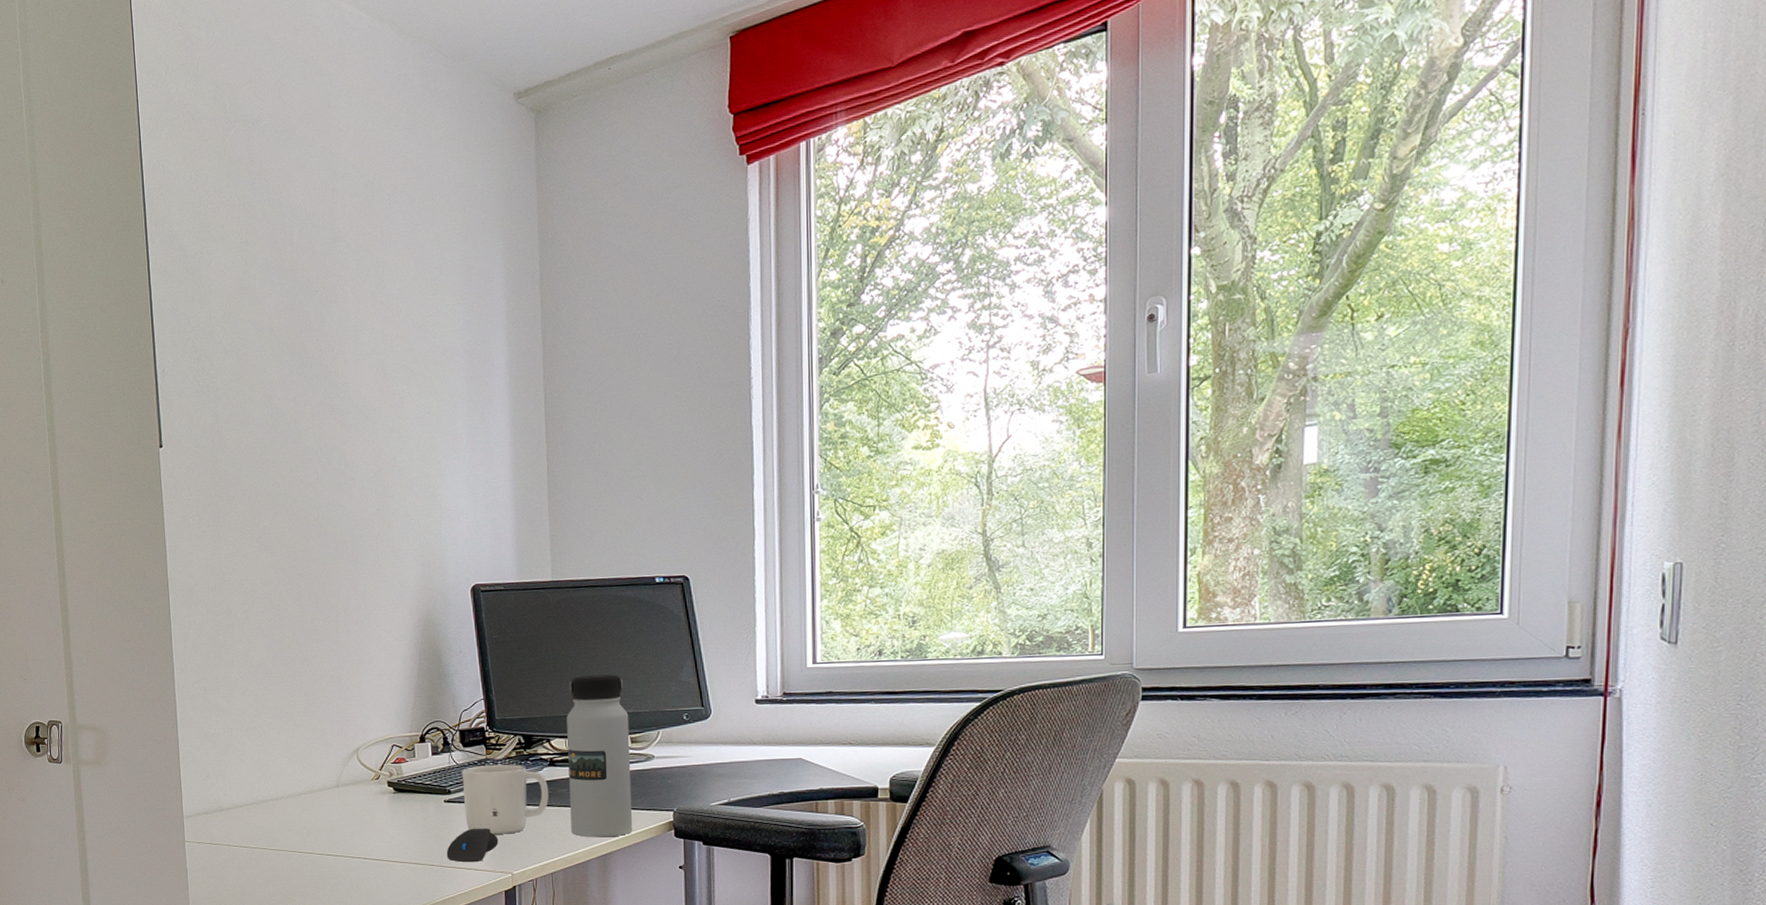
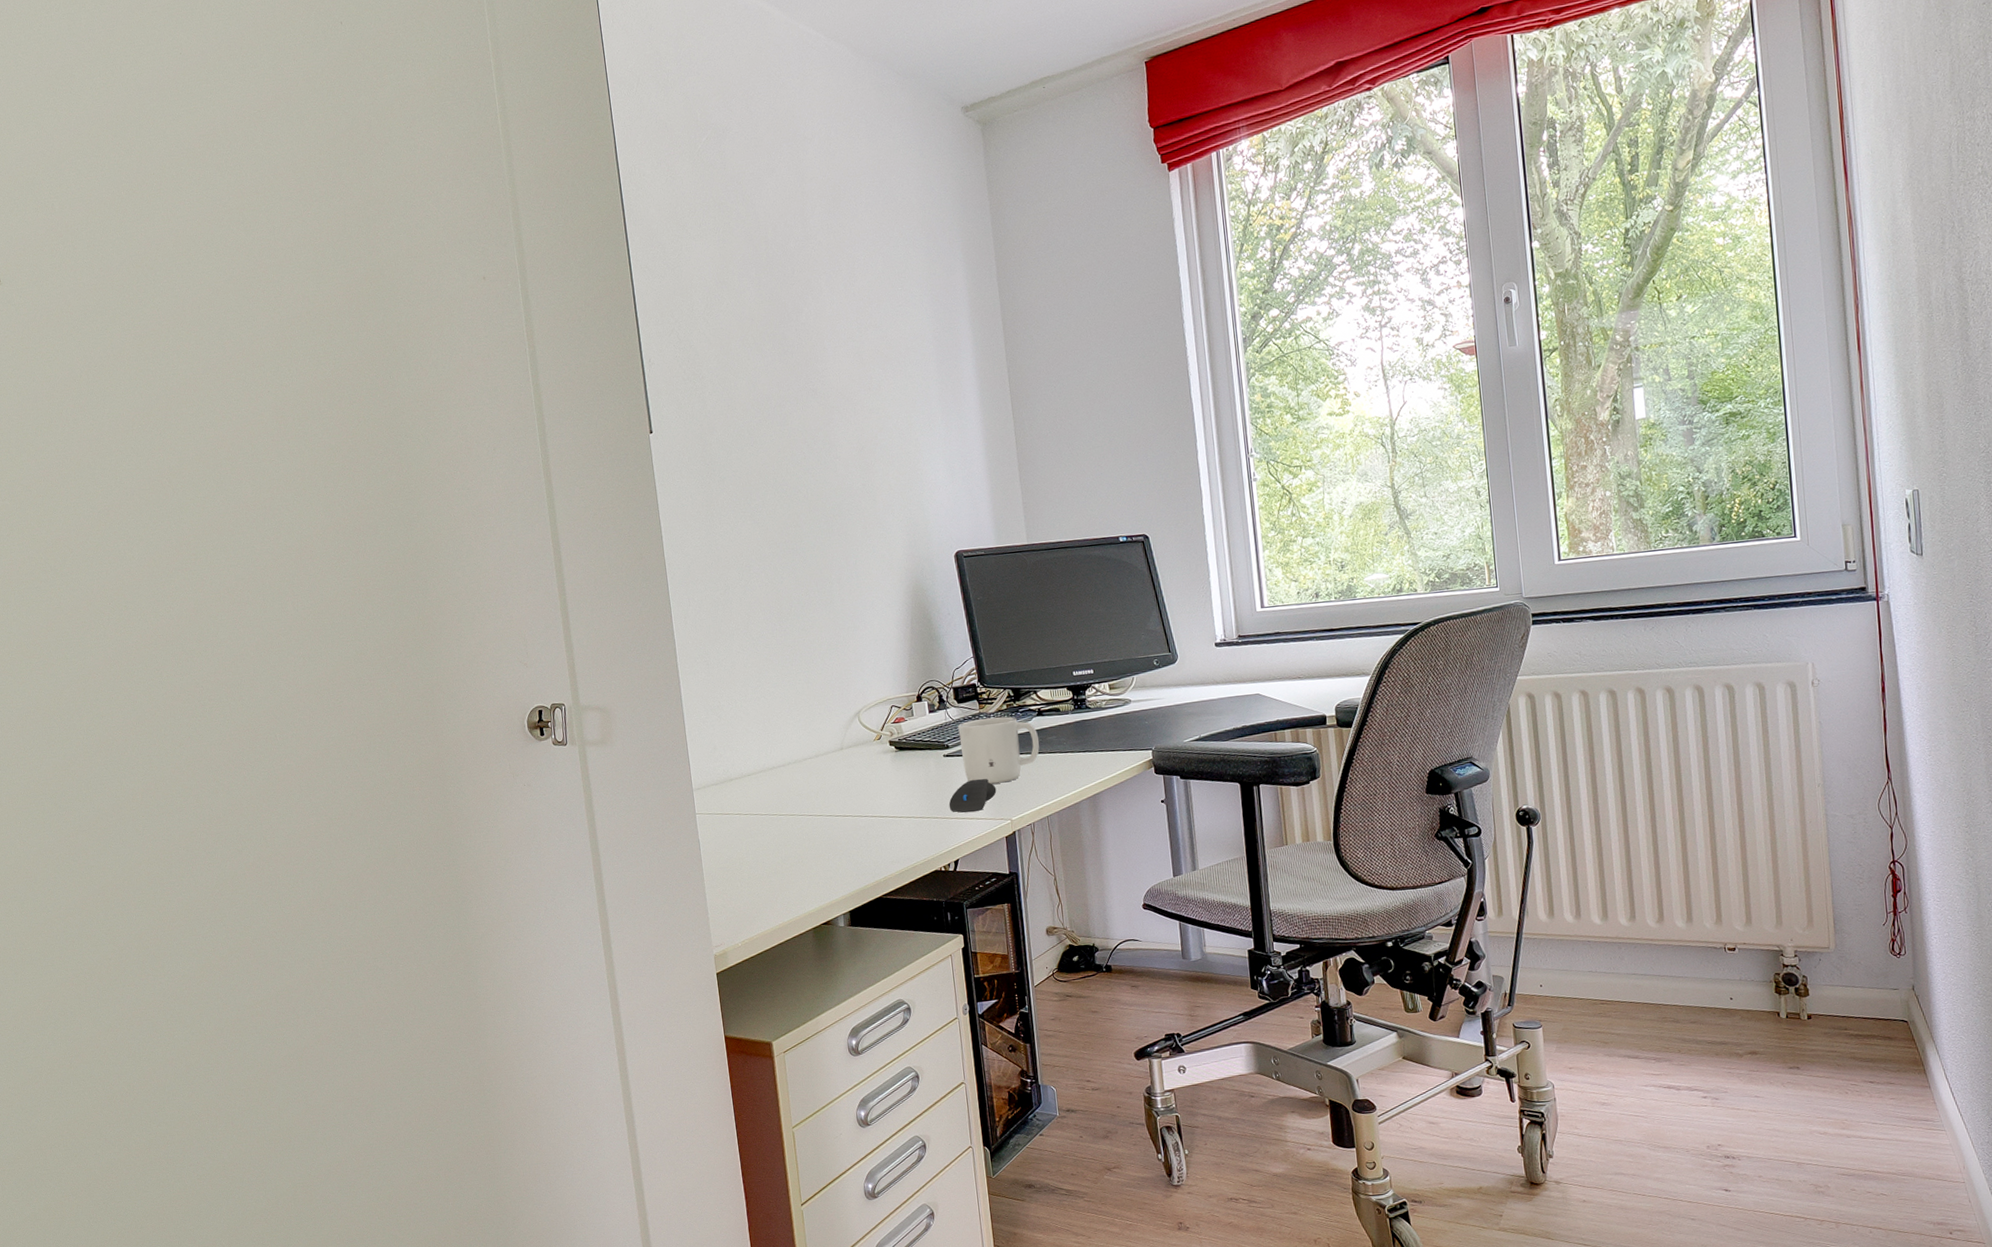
water bottle: present [567,674,633,838] -> none [1050,627,1117,780]

